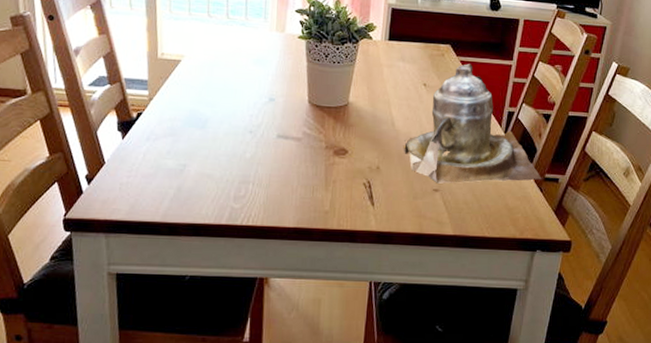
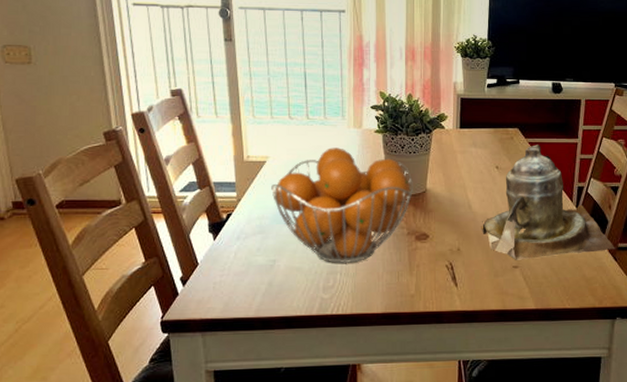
fruit basket: none [185,51,335,174] -> present [271,147,413,264]

